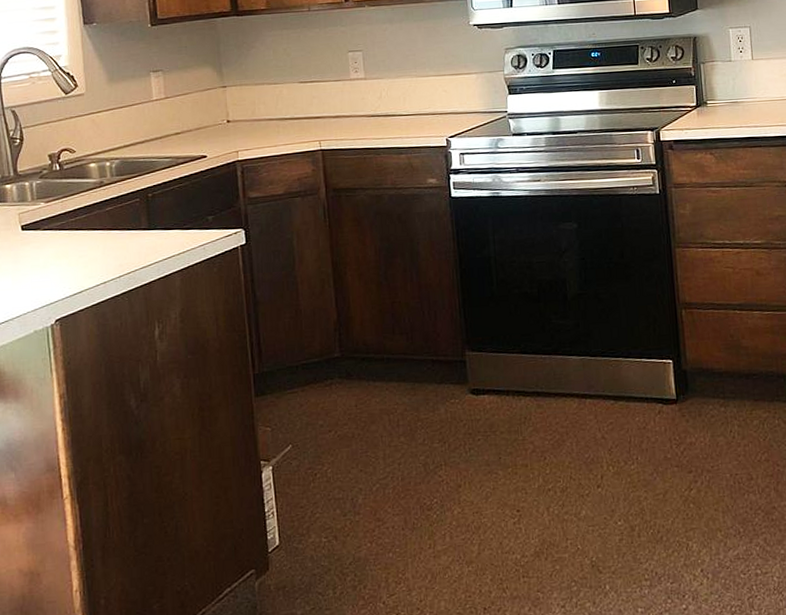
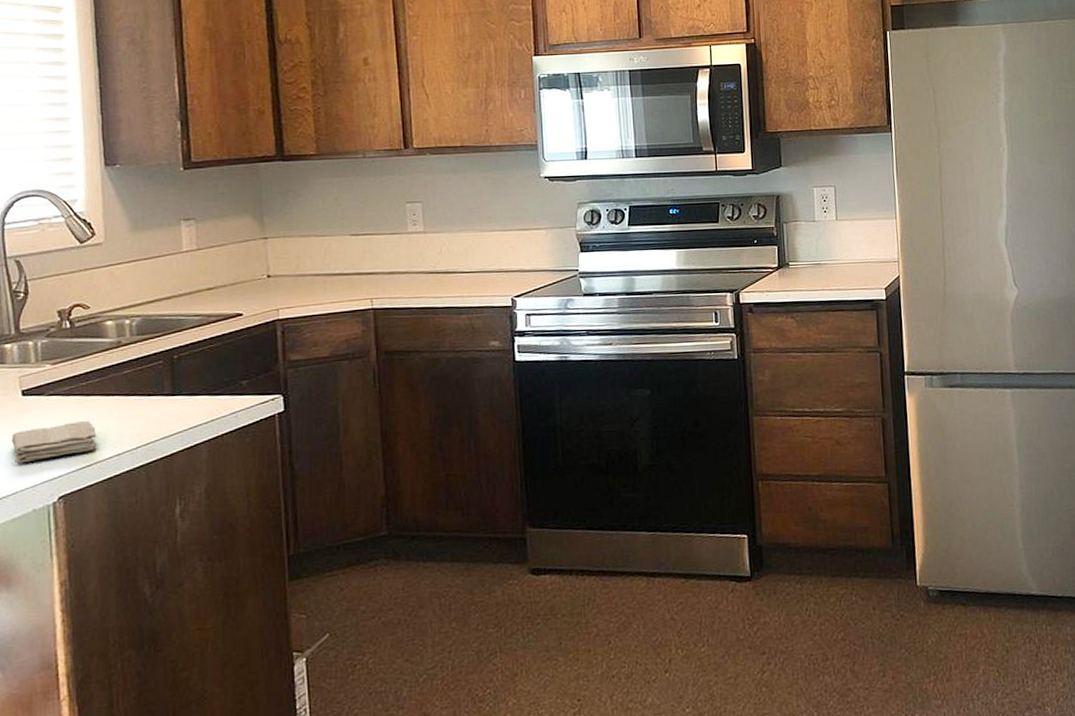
washcloth: none [14,253,86,290] -> present [11,421,97,463]

